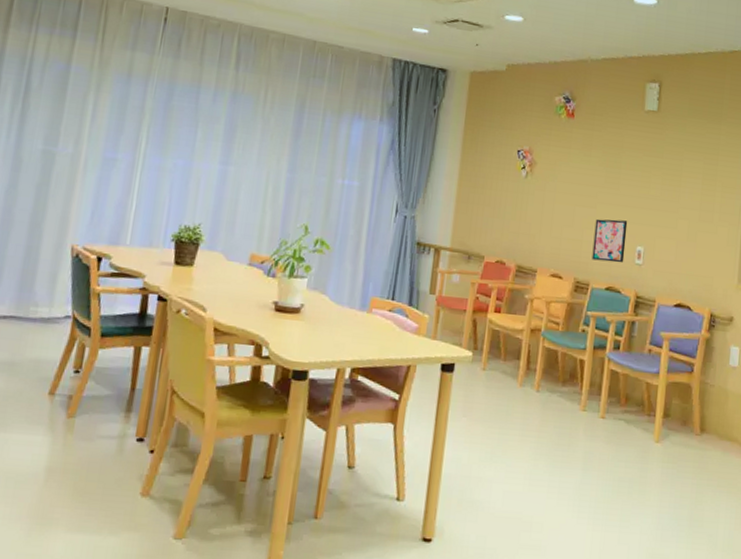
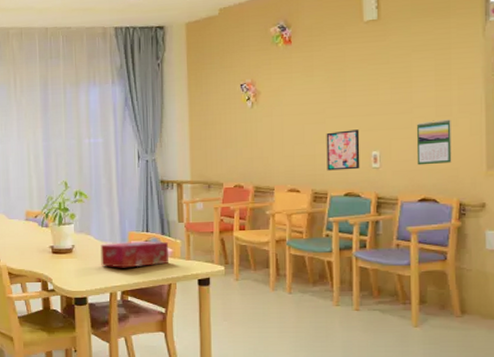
tissue box: none [332,307,414,342] -> present [100,240,168,268]
calendar: none [676,224,712,271] -> present [416,119,452,166]

